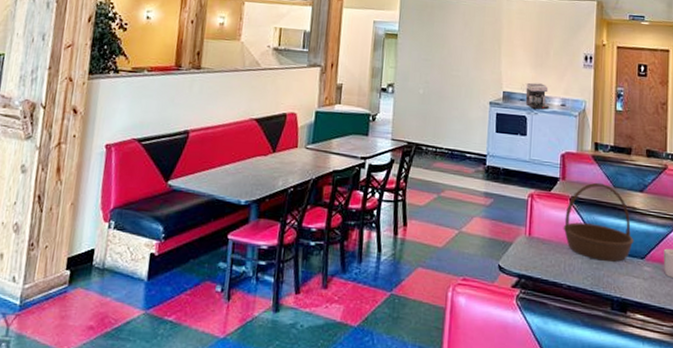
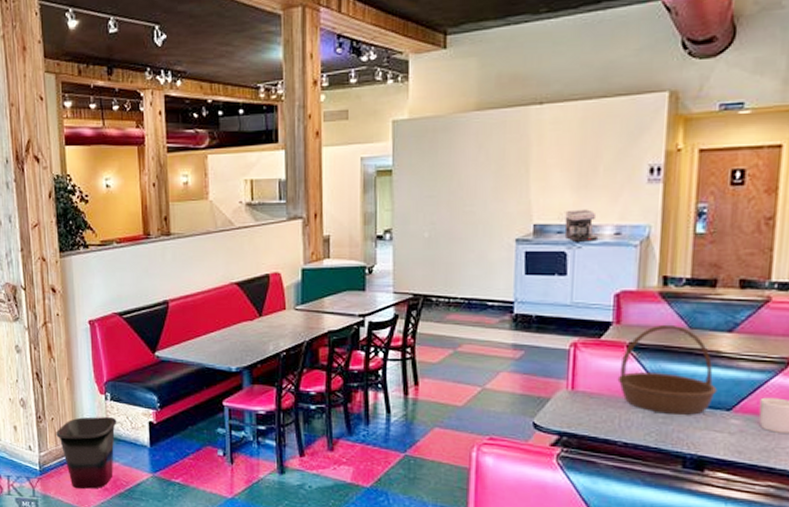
waste bin: none [47,246,117,328] -> present [56,416,117,489]

